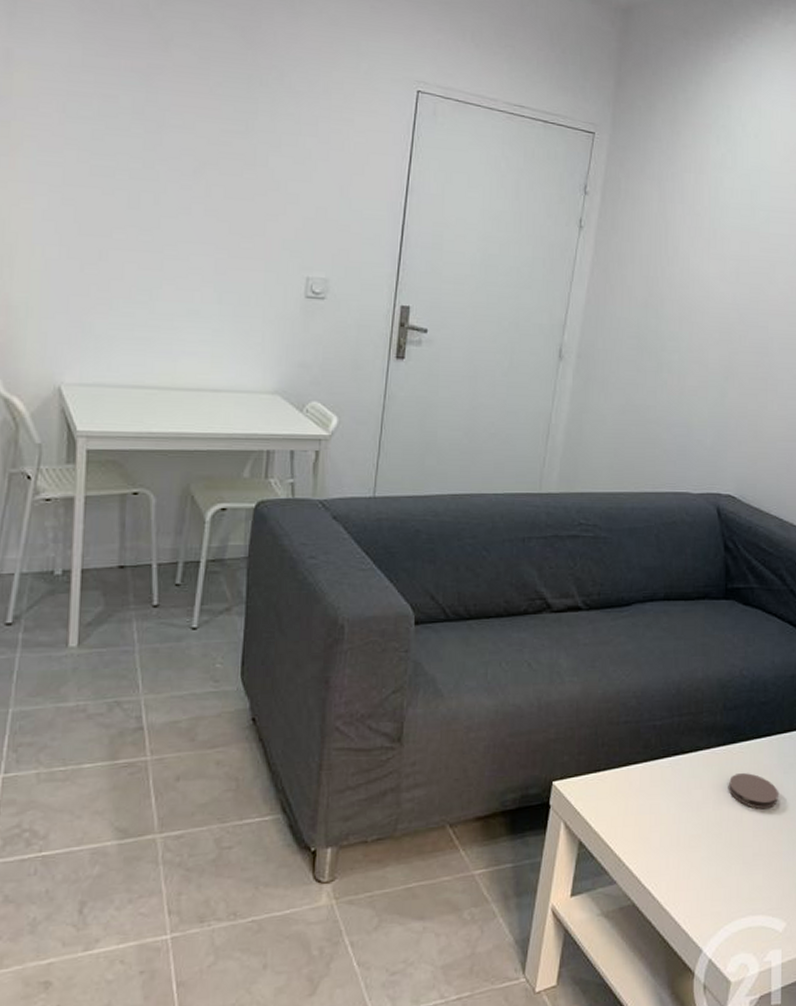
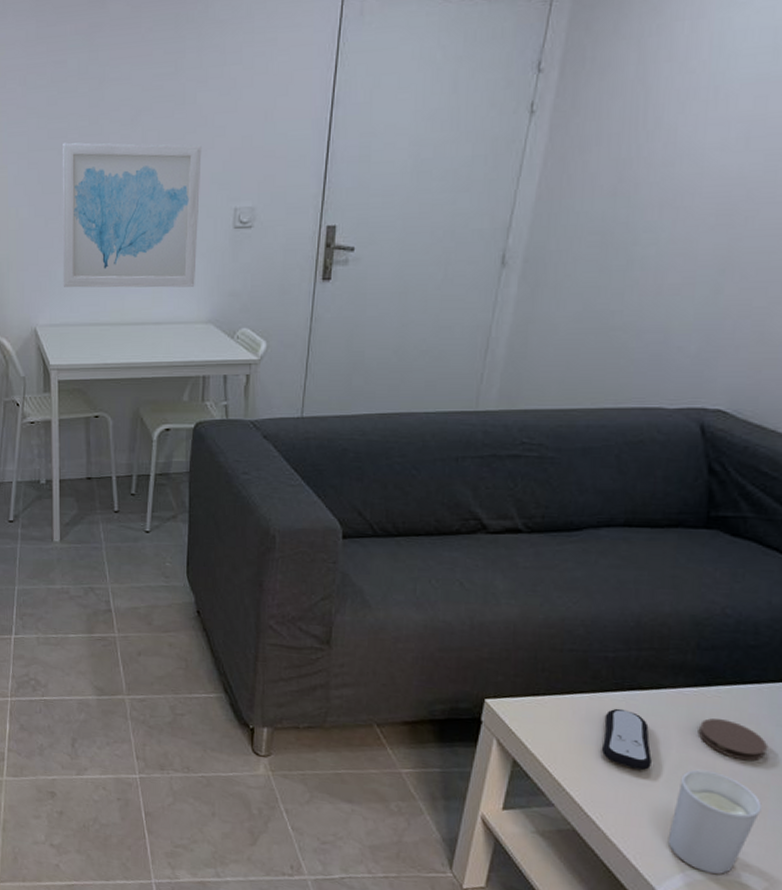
wall art: none [99,182,273,354] -> present [62,142,202,288]
remote control: none [653,774,695,834] -> present [601,708,653,771]
candle holder: none [710,823,778,924] -> present [667,769,762,874]

